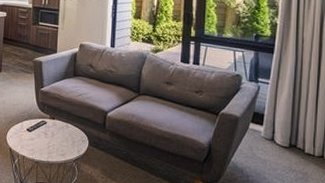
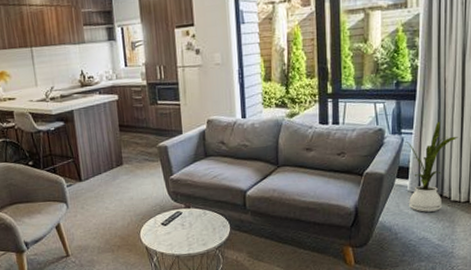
house plant: none [262,75,314,161] -> present [406,121,458,212]

